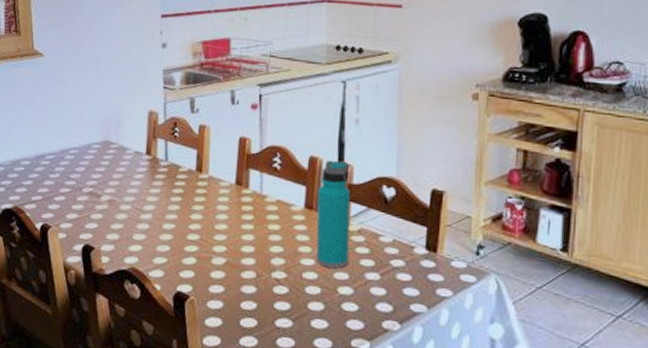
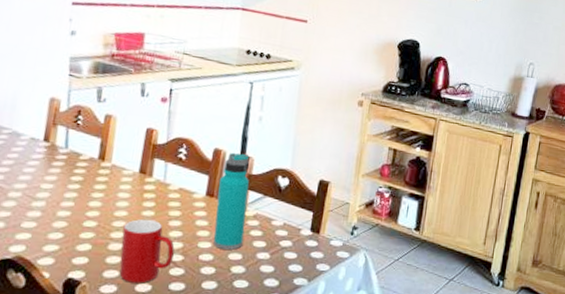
cup: none [224,232,277,301] -> present [119,219,175,284]

